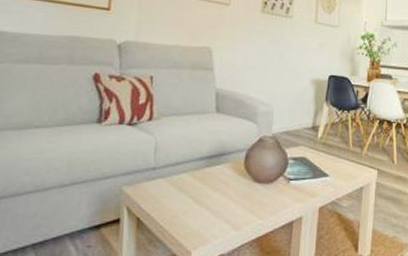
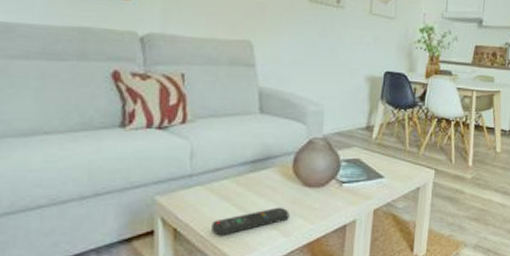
remote control: none [170,201,240,227] -> present [212,207,289,236]

